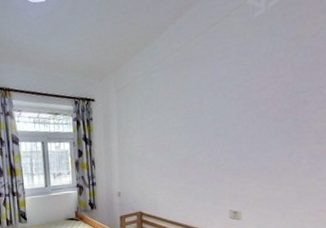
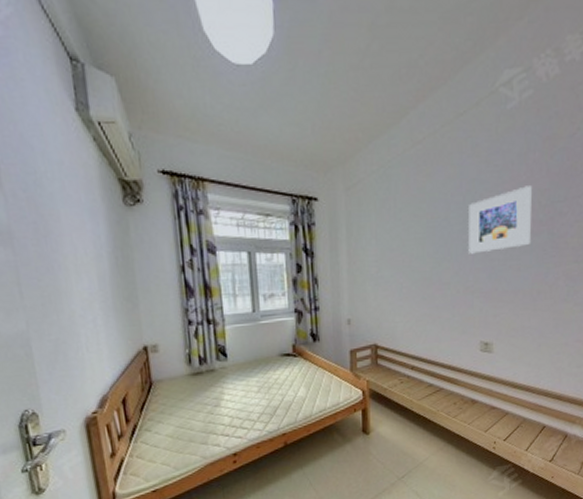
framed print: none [219,80,277,139] -> present [468,186,532,254]

